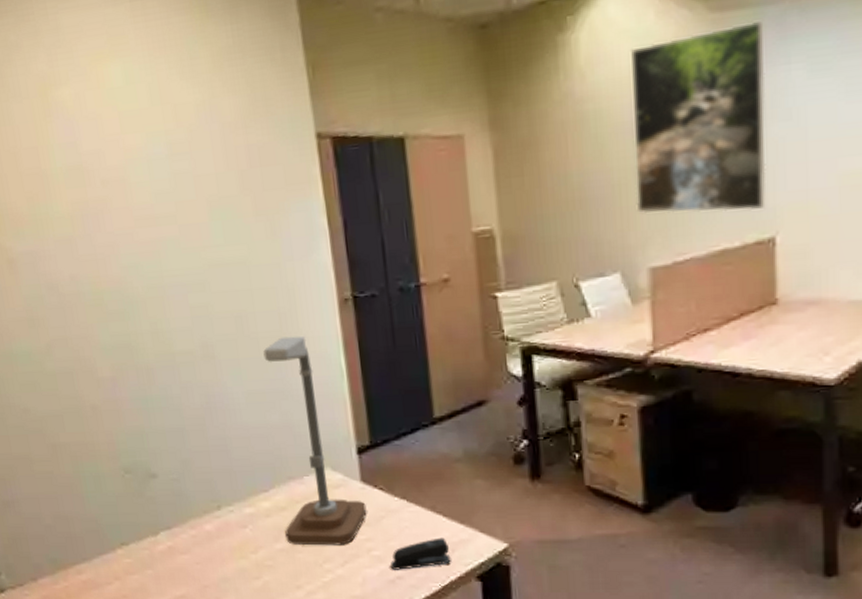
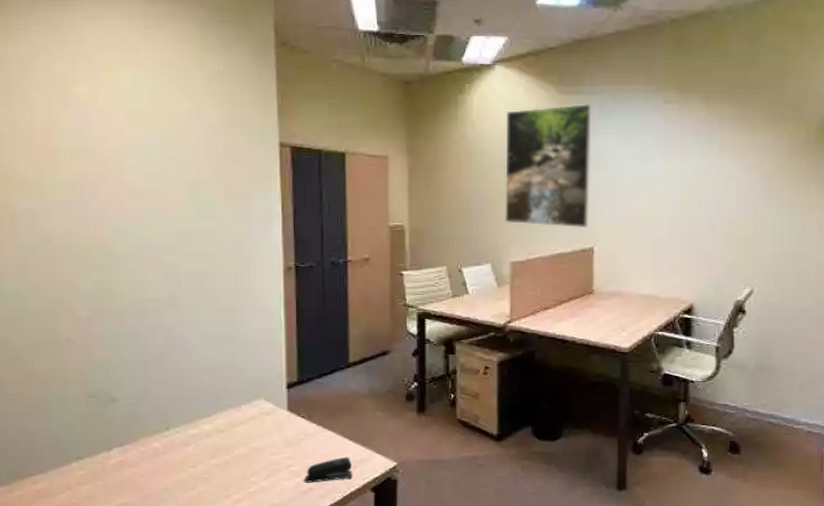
desk lamp: present [263,335,367,546] -> none [220,293,290,462]

